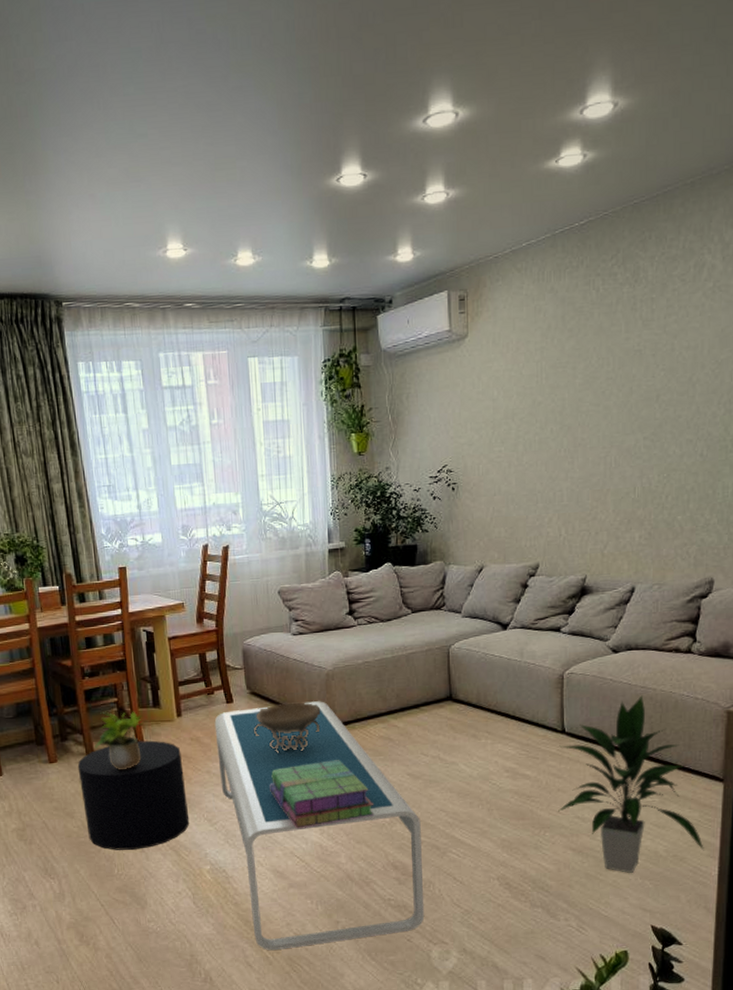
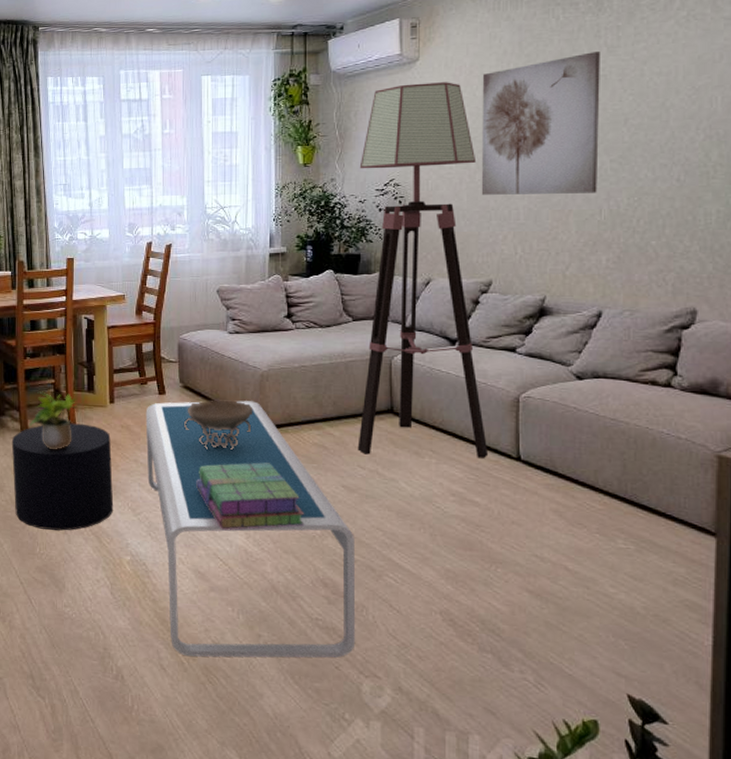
floor lamp: none [413,360,537,742] -> present [357,82,489,458]
wall art: none [528,325,636,478] -> present [481,52,600,195]
indoor plant: present [558,695,704,874] -> none [512,428,693,629]

